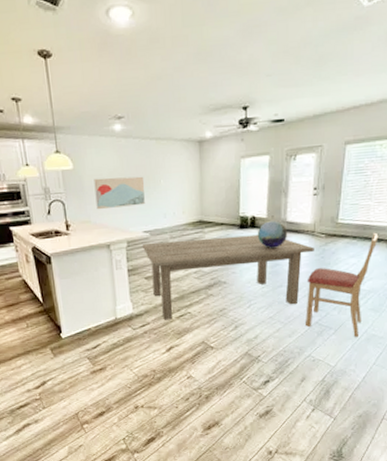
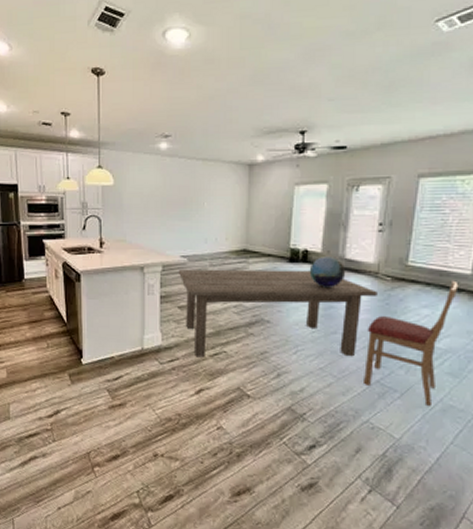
wall art: present [94,176,145,210] -> none [133,196,185,229]

